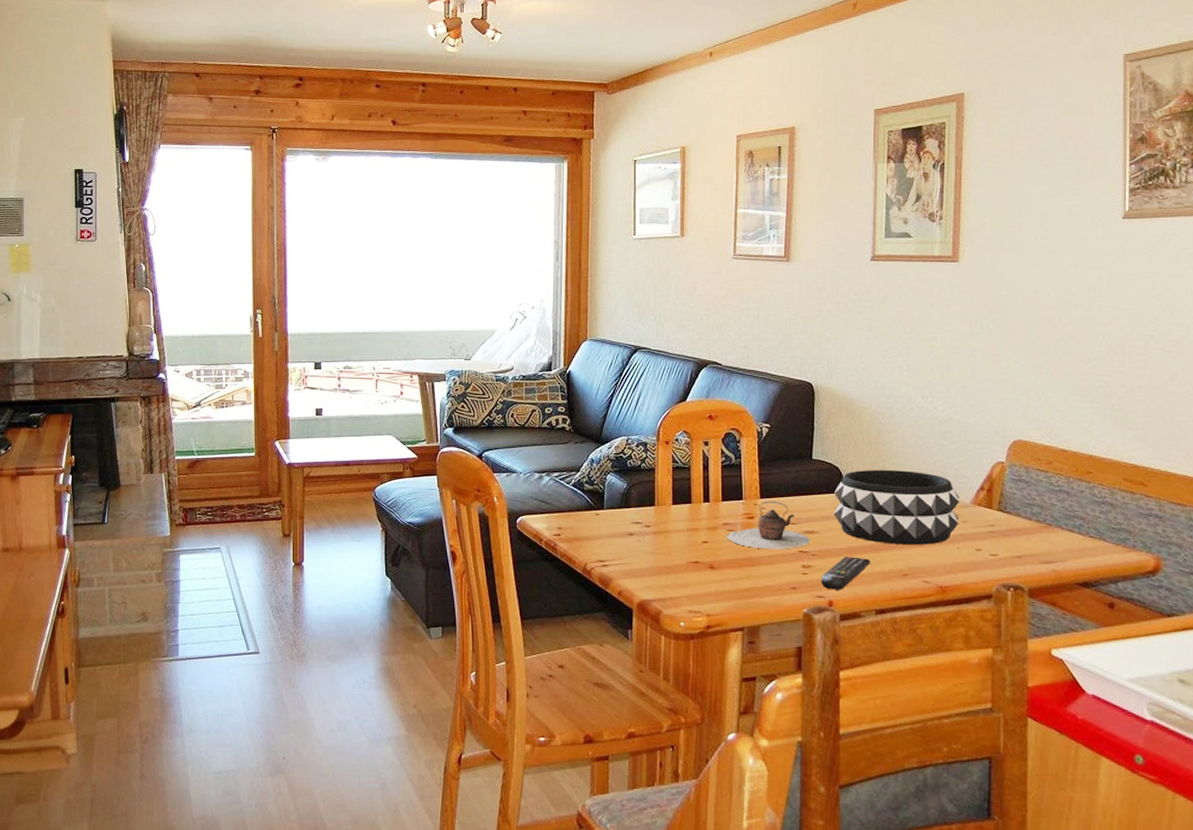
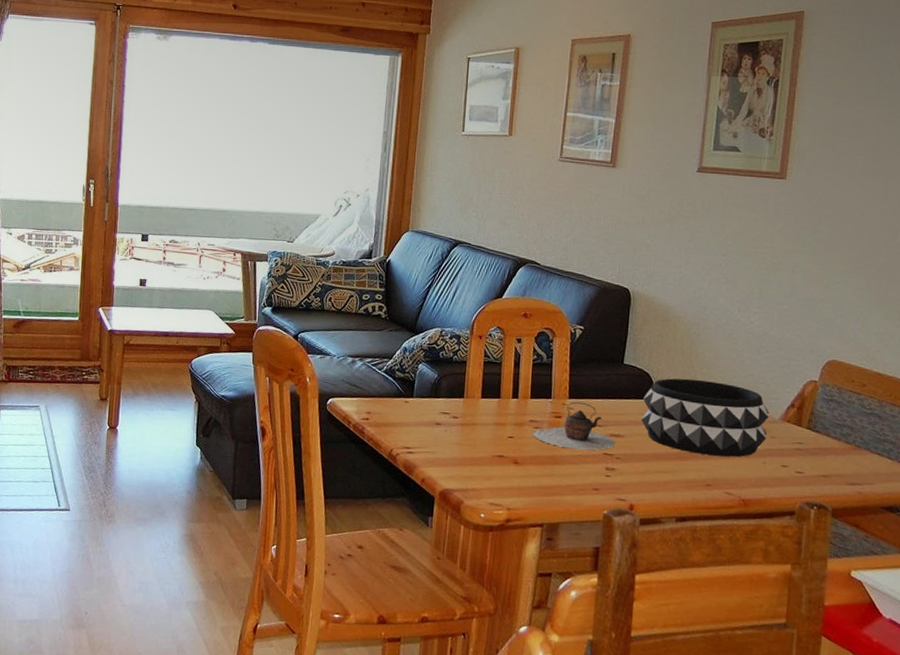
remote control: present [821,556,871,590] -> none [624,462,675,495]

